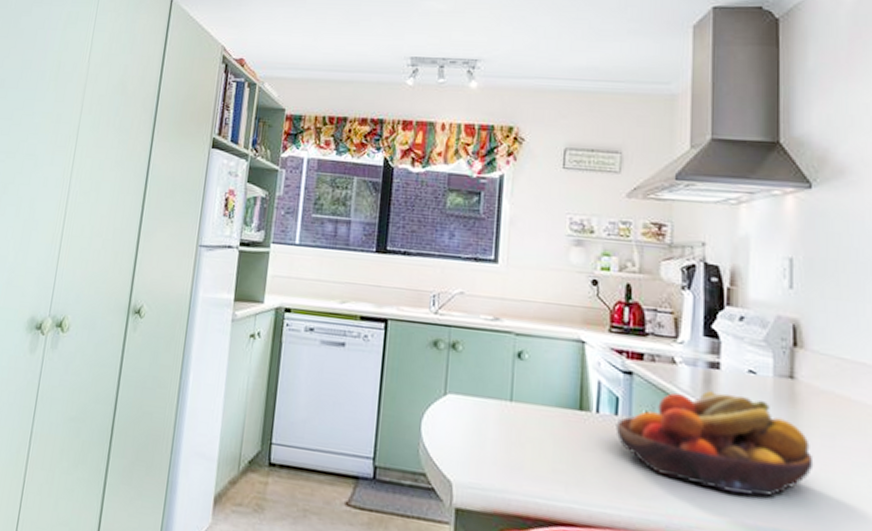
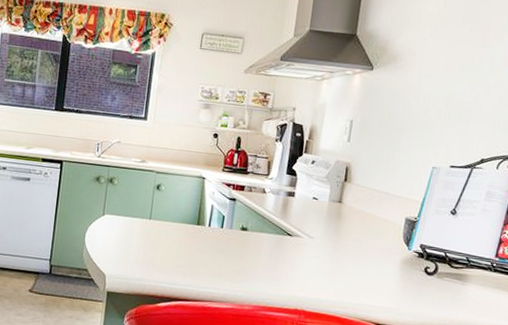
fruit bowl: present [615,391,814,497] -> none [220,211,346,279]

